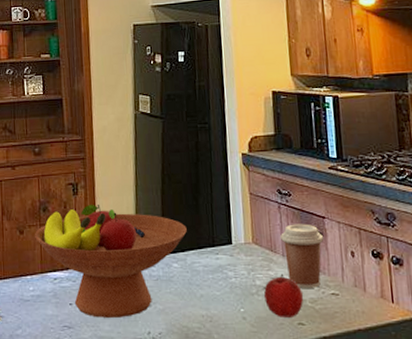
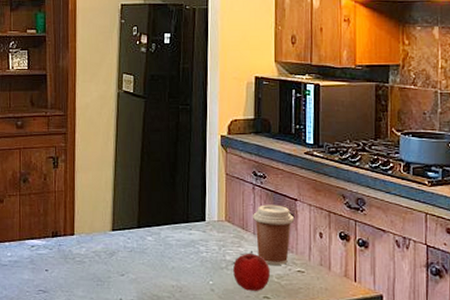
fruit bowl: present [35,204,187,318] -> none [14,177,162,285]

